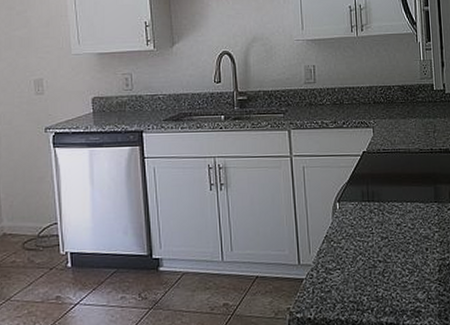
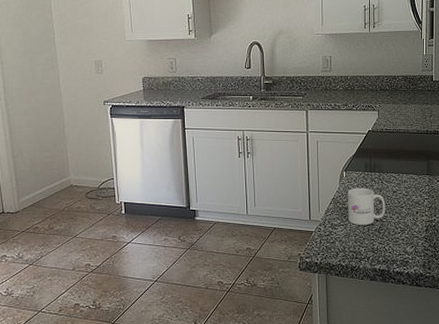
mug: none [342,221,389,268] -> present [347,187,386,225]

